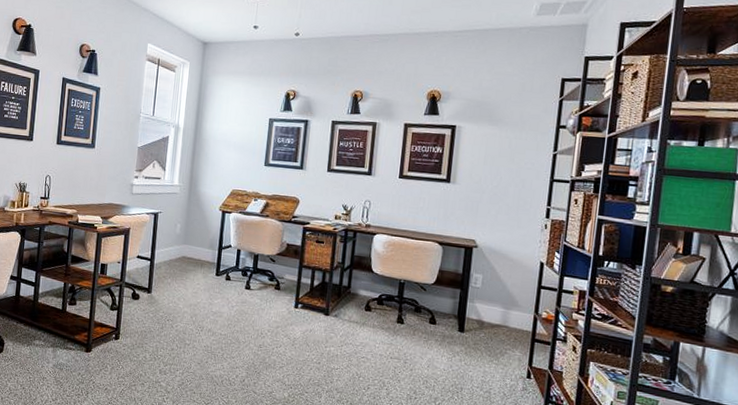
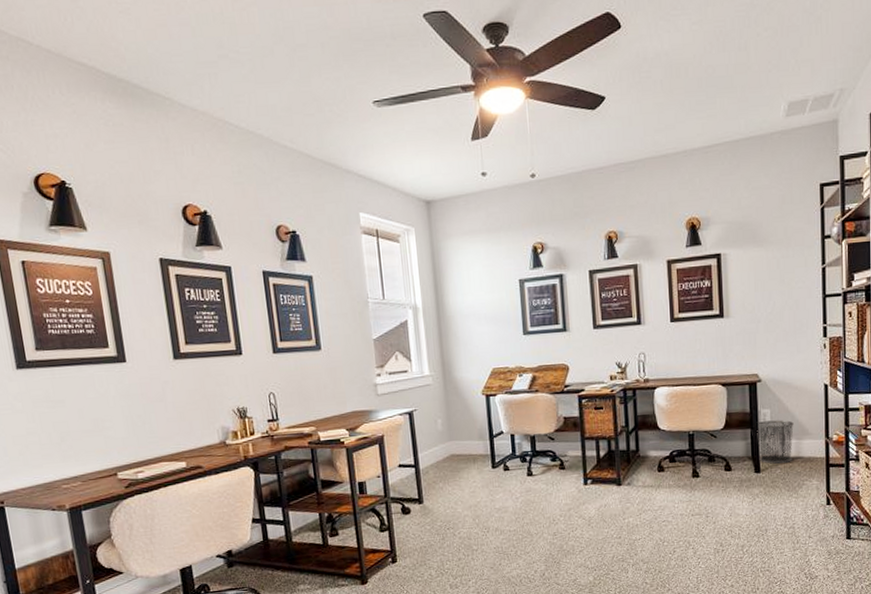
waste bin: none [464,284,504,329] -> present [757,420,794,464]

